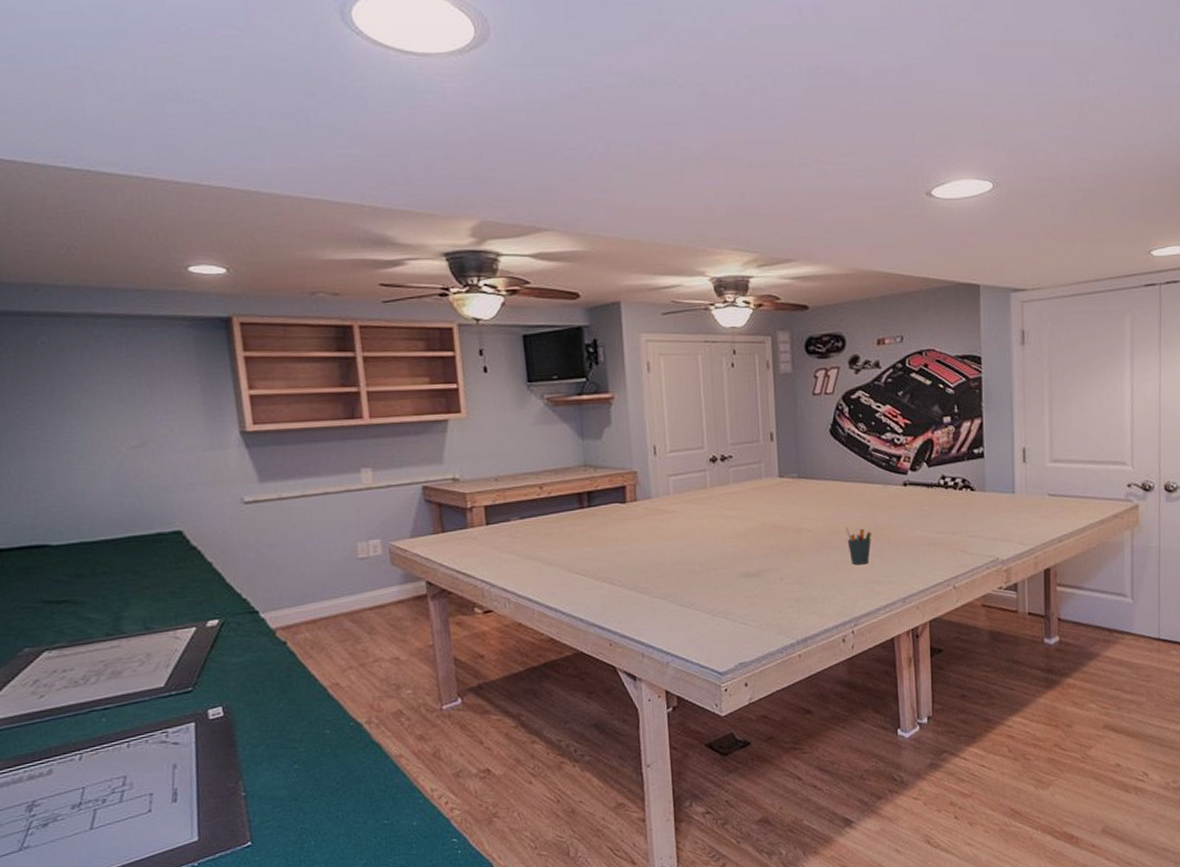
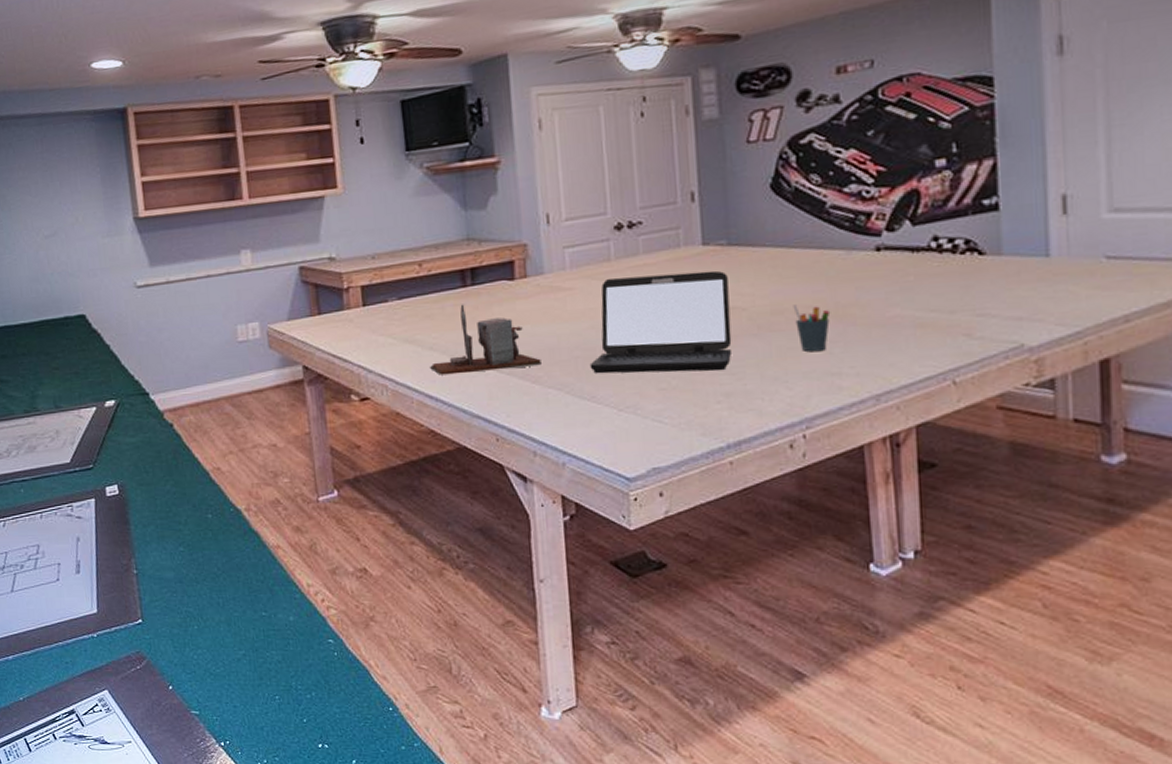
desk organizer: none [550,524,649,588] -> present [430,304,541,375]
laptop: none [689,498,801,585] -> present [589,270,732,374]

